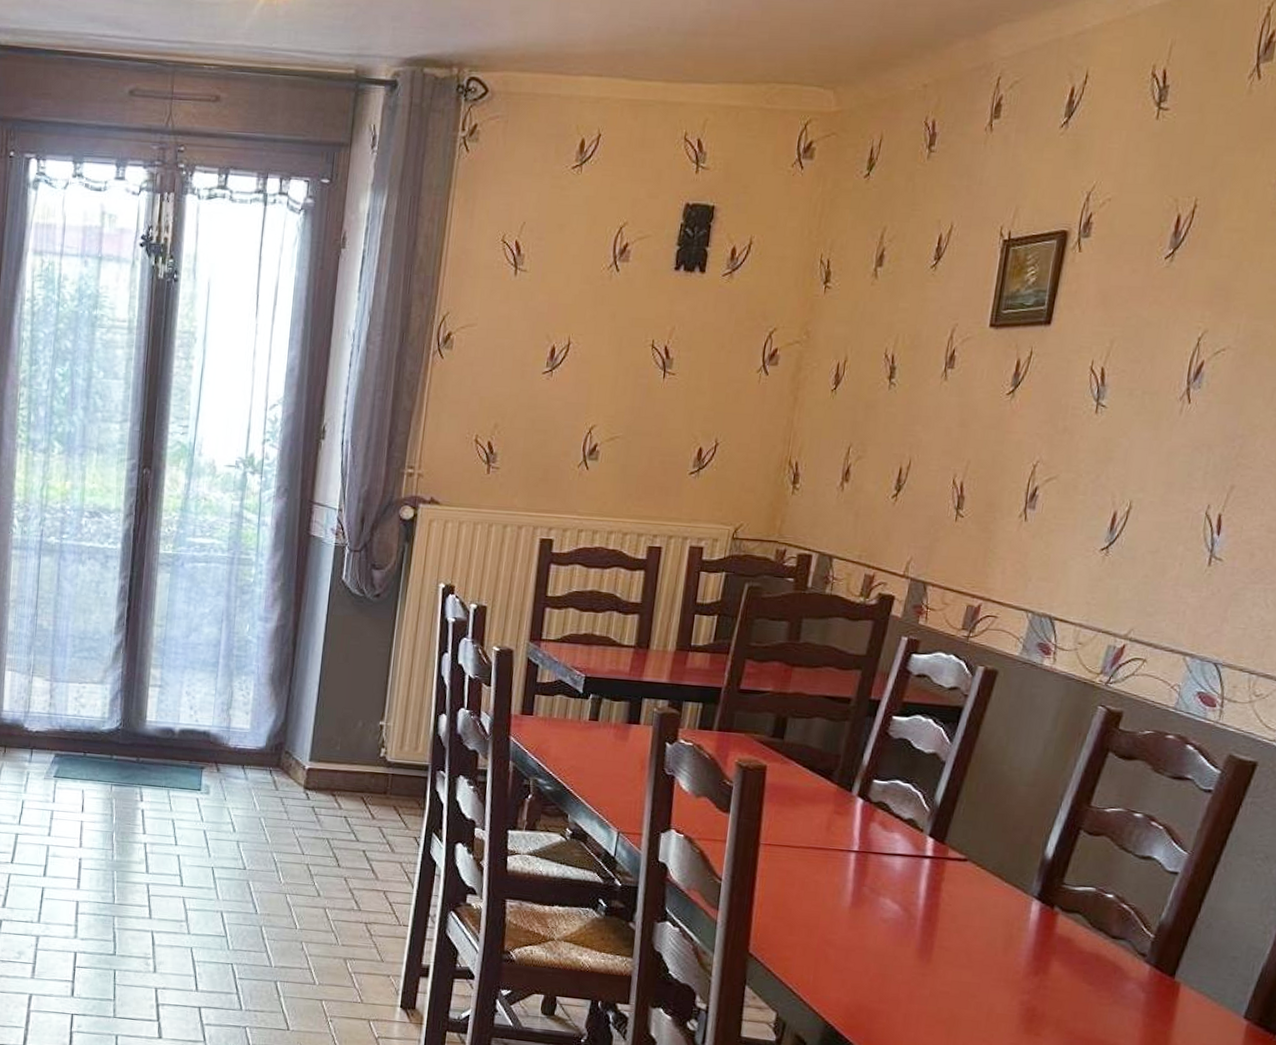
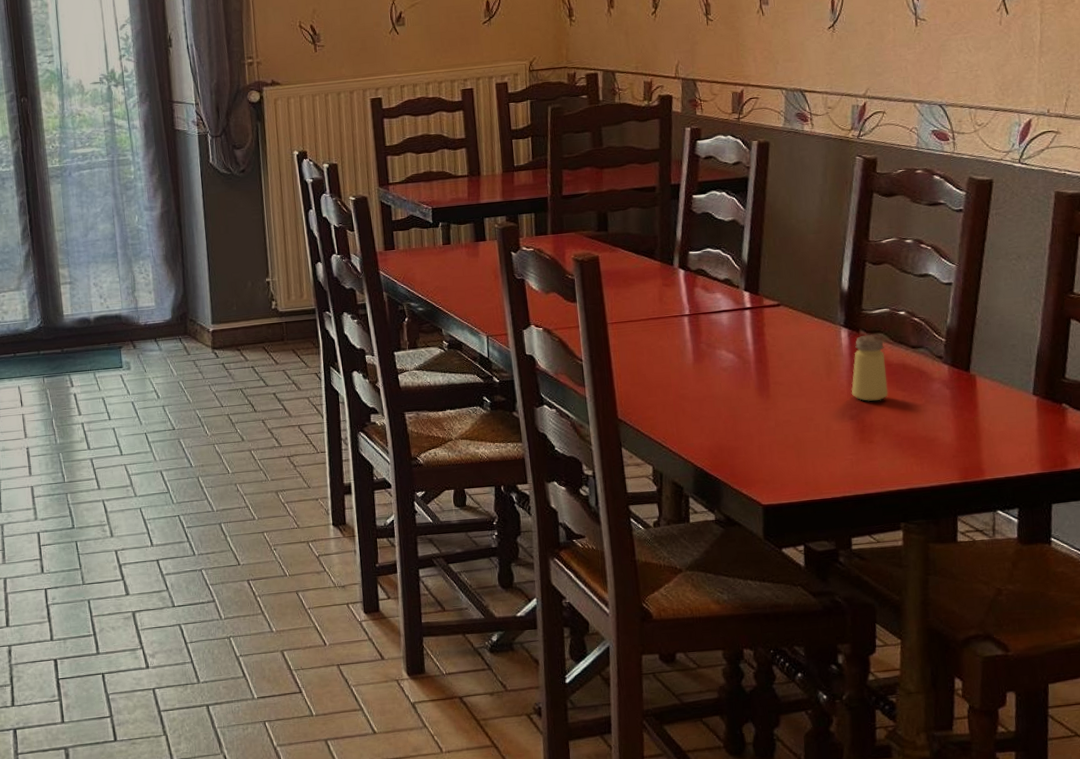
saltshaker: none [1027,913,1080,991] -> present [851,335,889,402]

